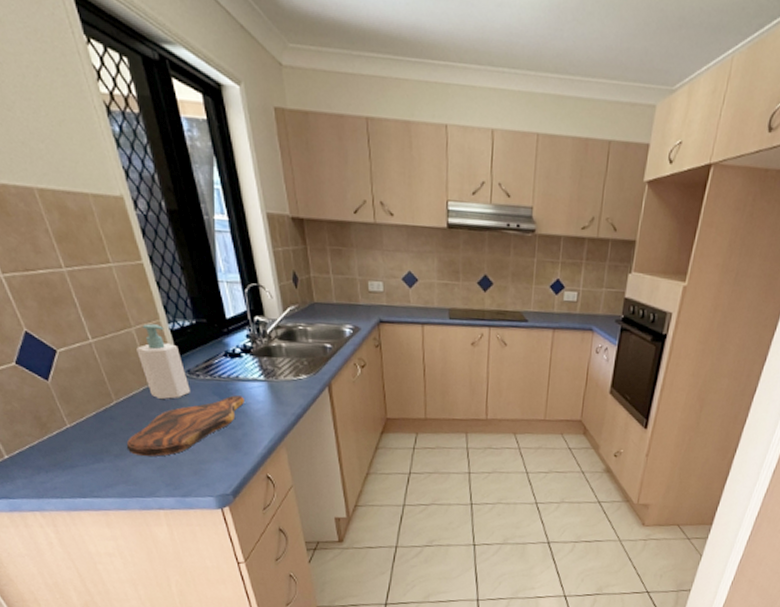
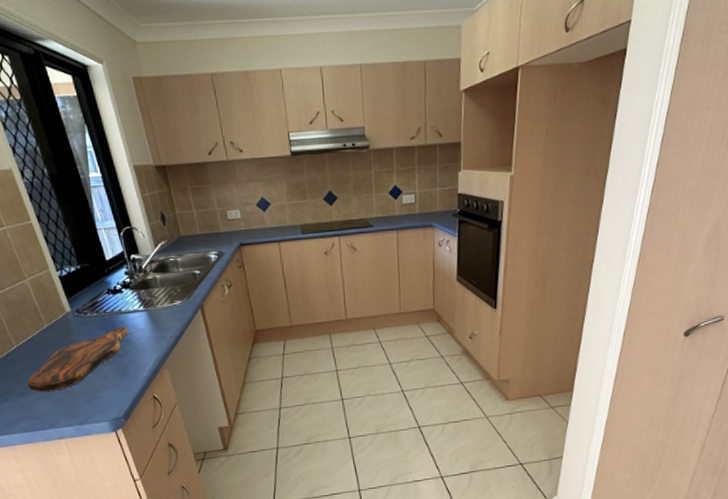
soap bottle: present [136,324,190,399] -> none [31,274,80,338]

